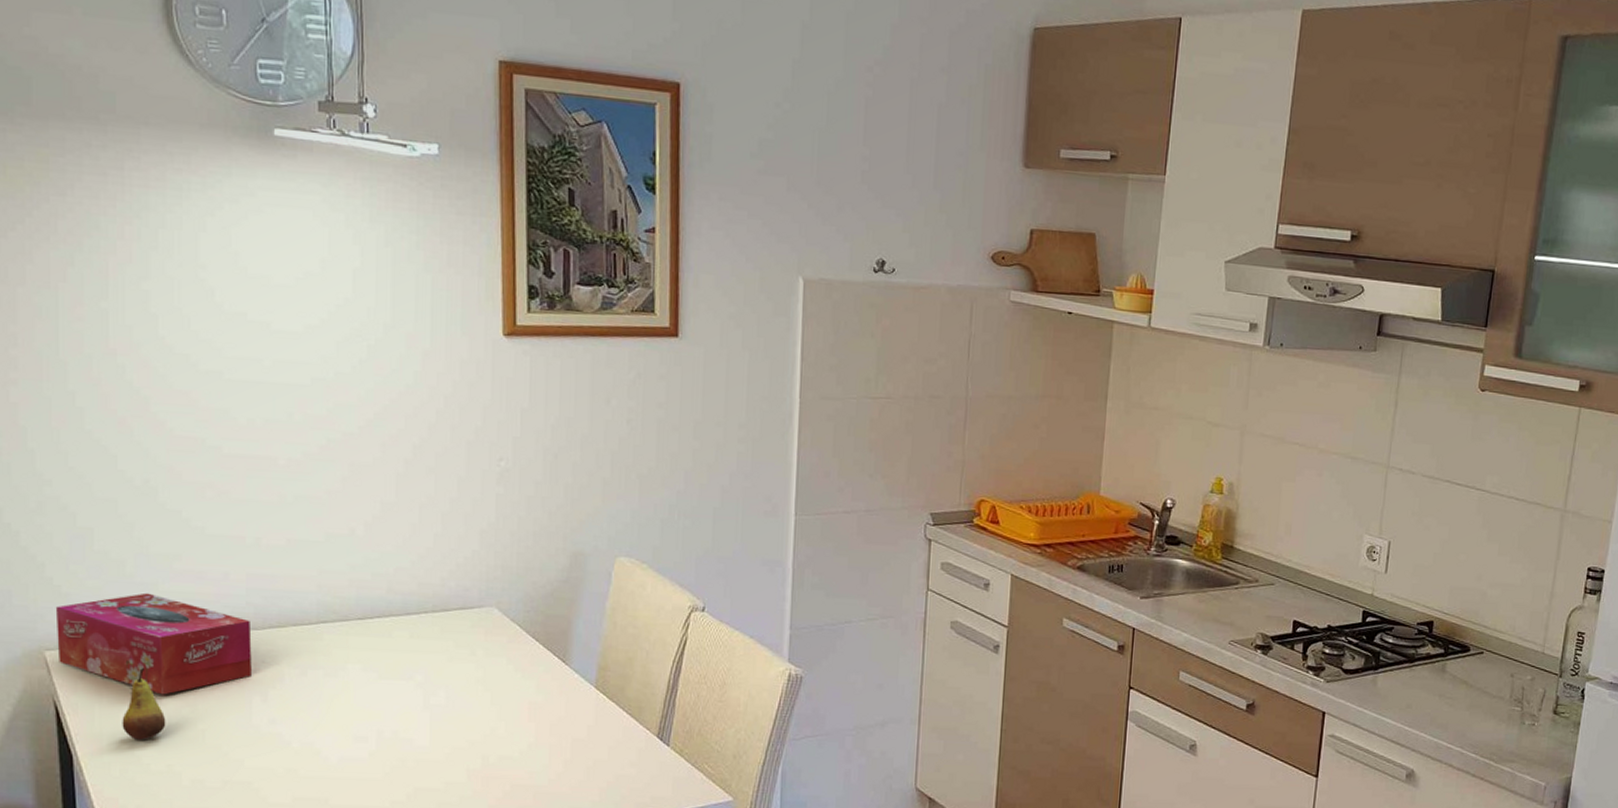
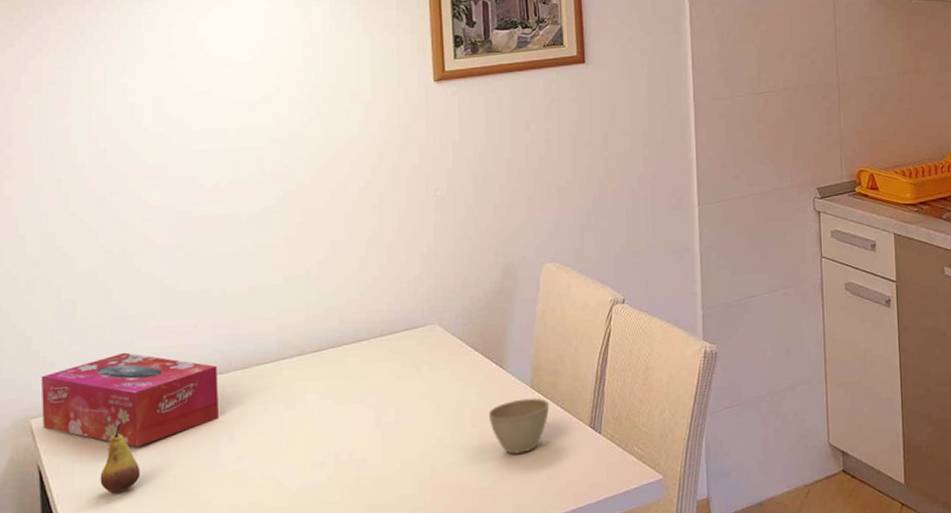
cup: none [547,698,615,755] -> present [488,398,550,454]

